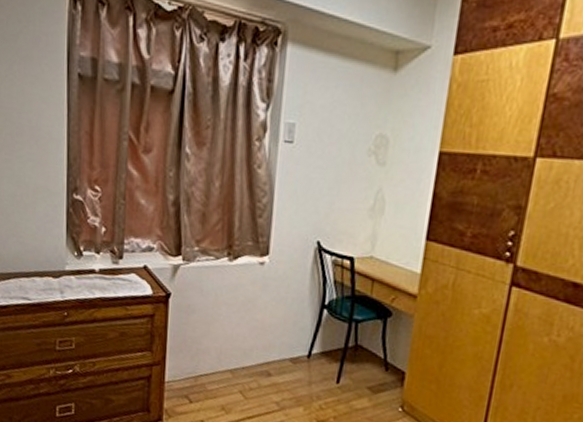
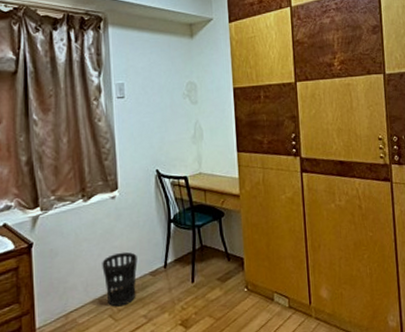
wastebasket: none [239,327,279,386] -> present [102,251,138,307]

